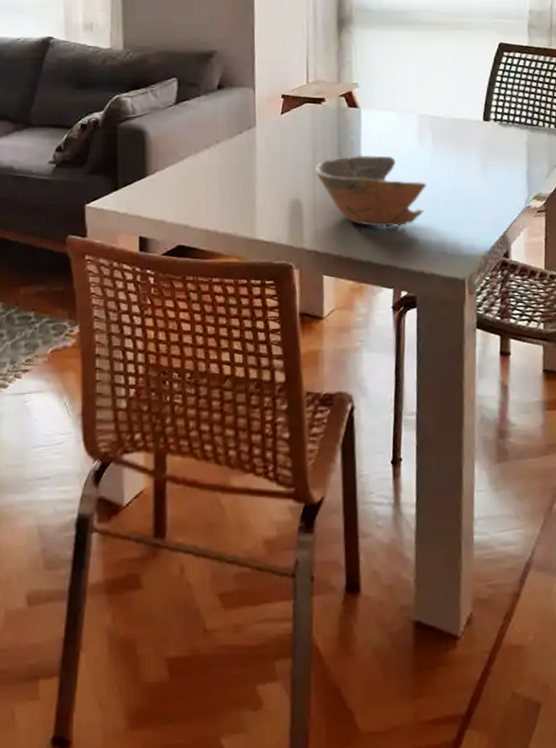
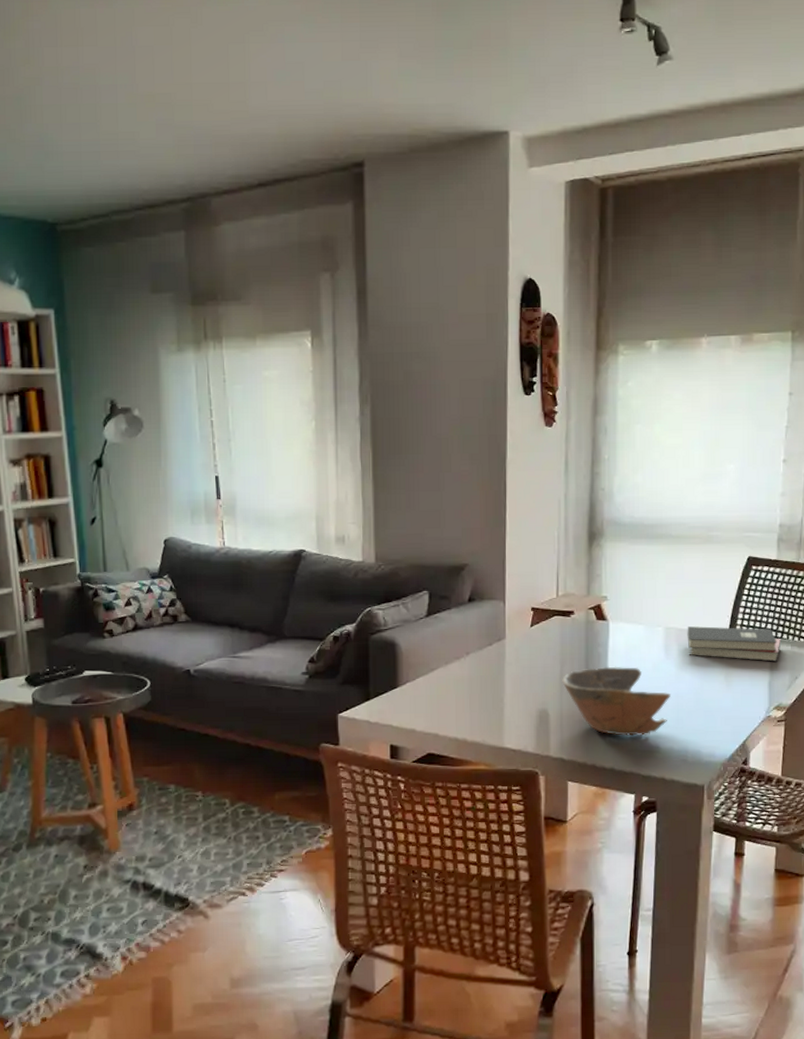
hardback book: none [440,113,537,150] -> present [687,626,780,662]

